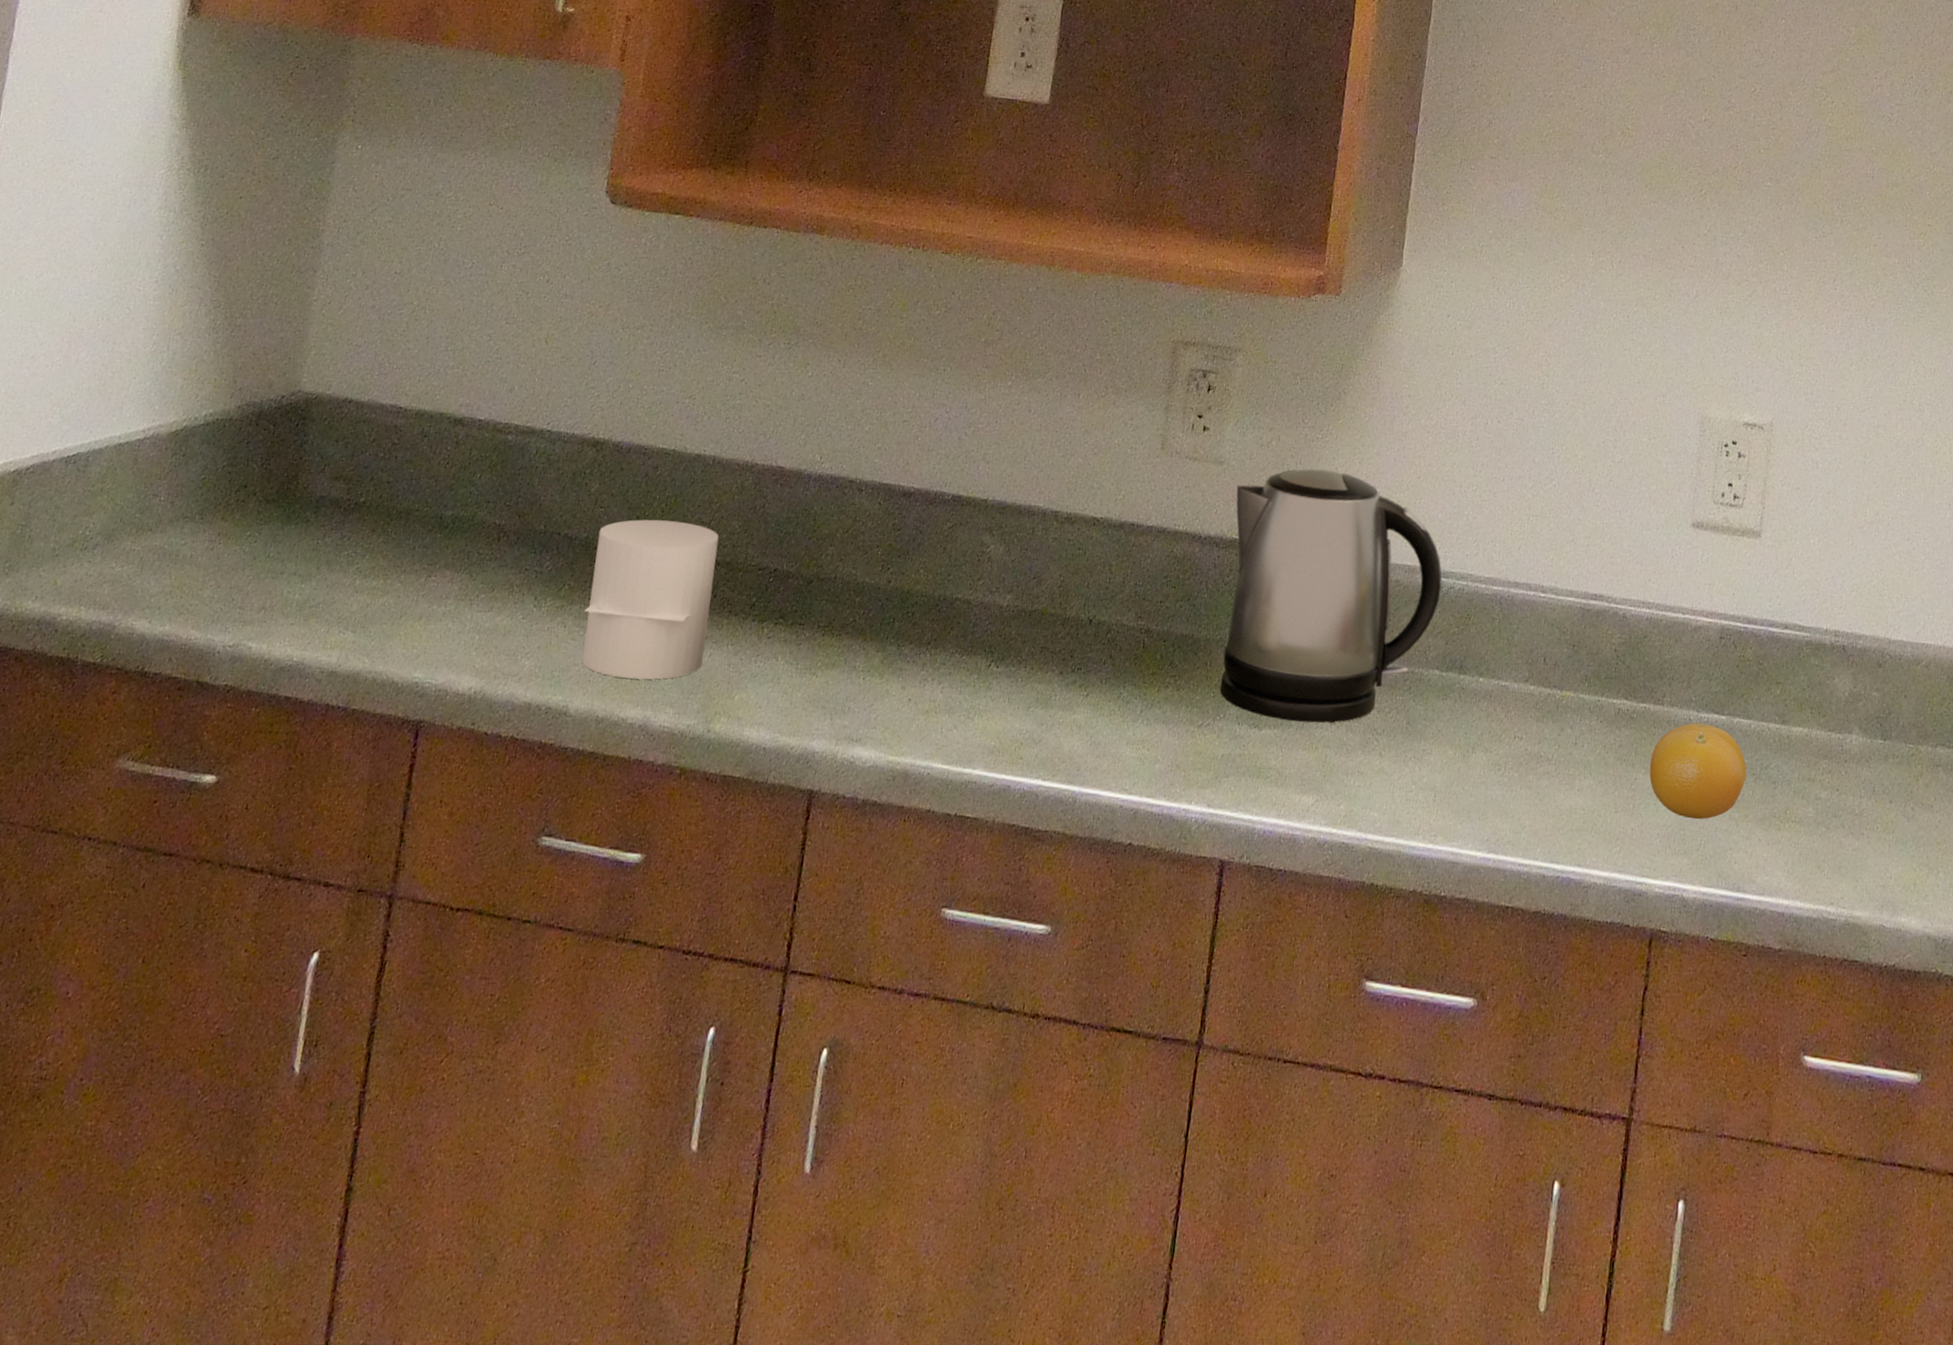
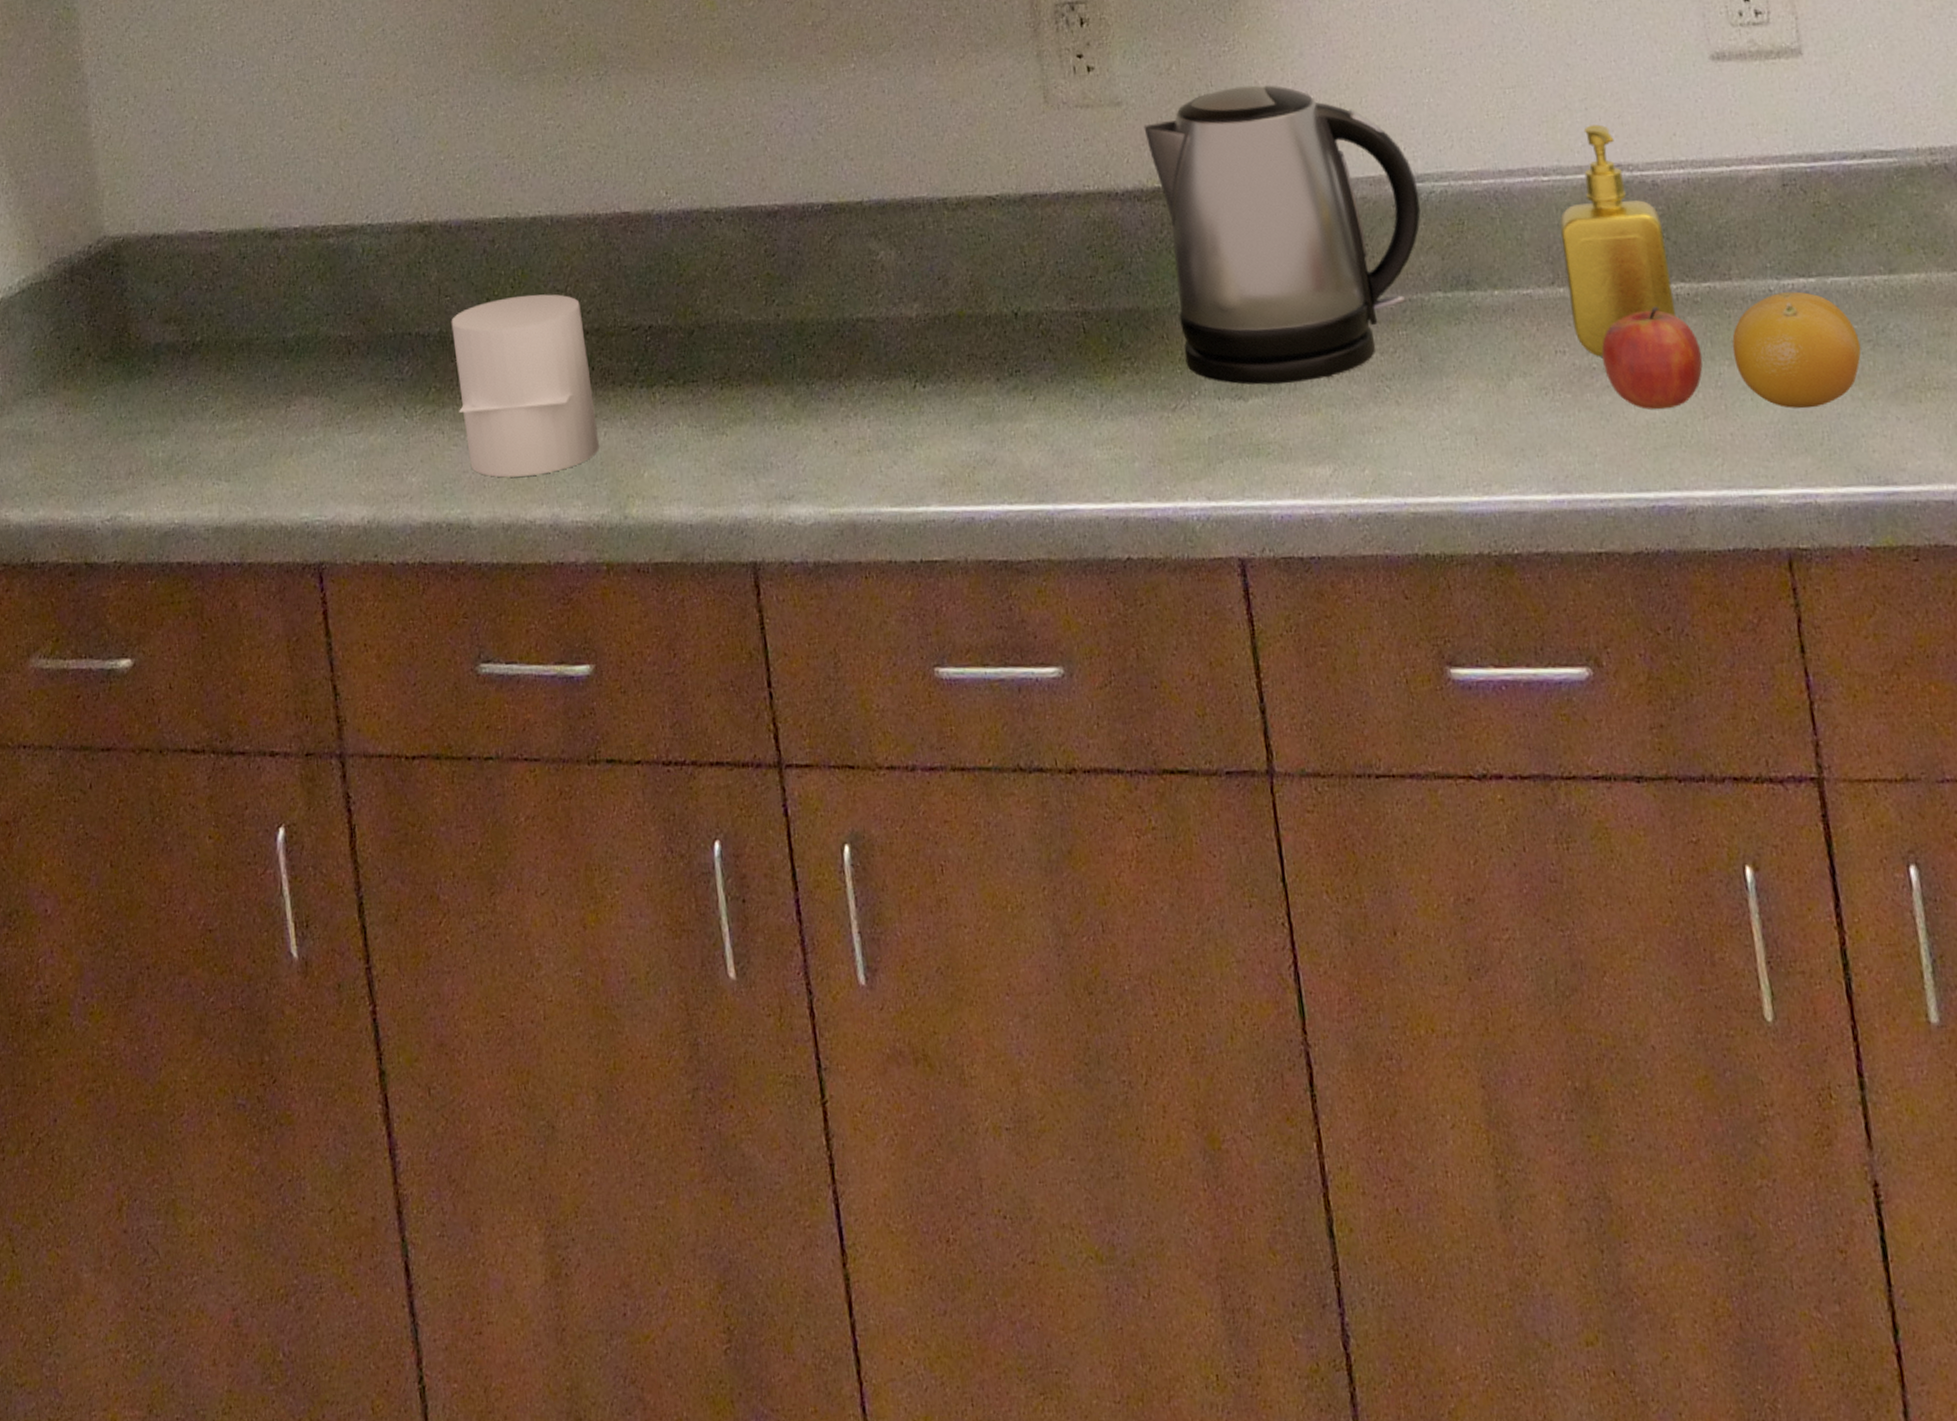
soap dispenser: none [1533,559,1622,748] -> present [1559,124,1677,357]
fruit: none [1548,715,1627,800] -> present [1601,306,1703,410]

